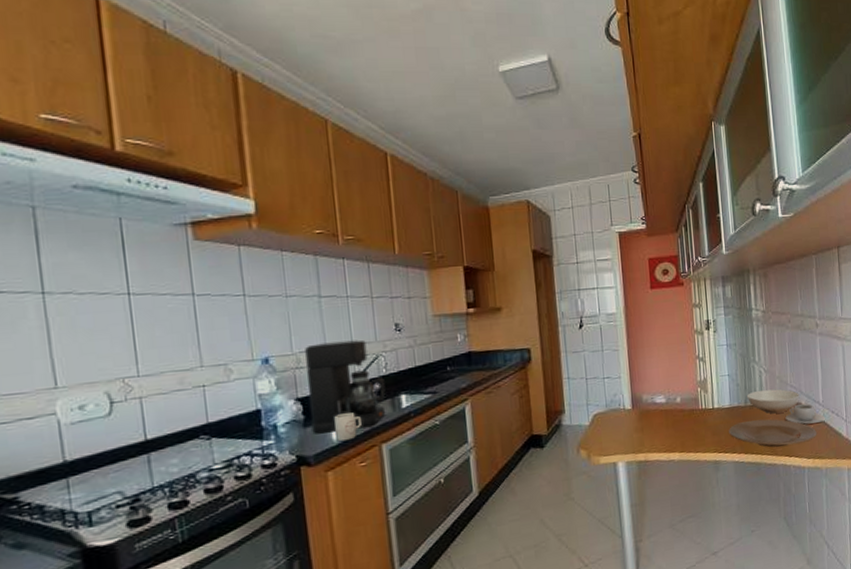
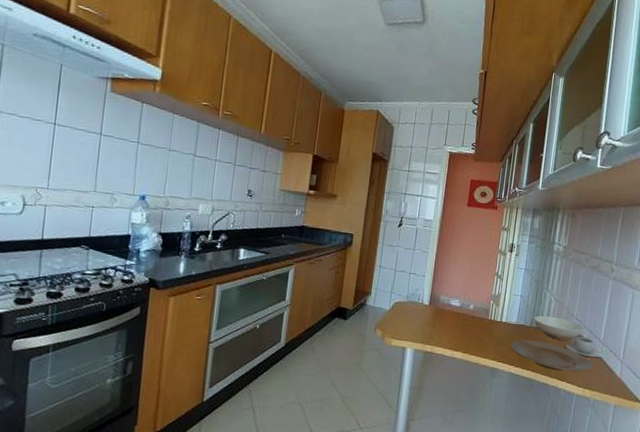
coffee maker: present [305,340,386,434] -> none [165,192,230,269]
mug: present [334,412,363,442] -> none [182,252,206,276]

